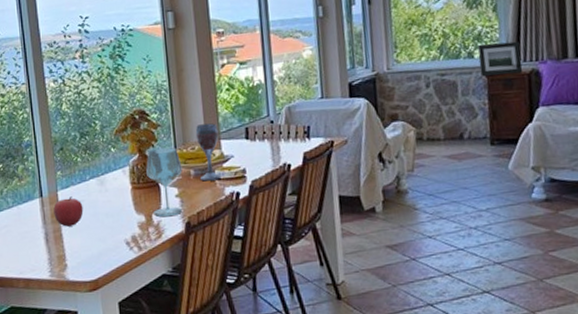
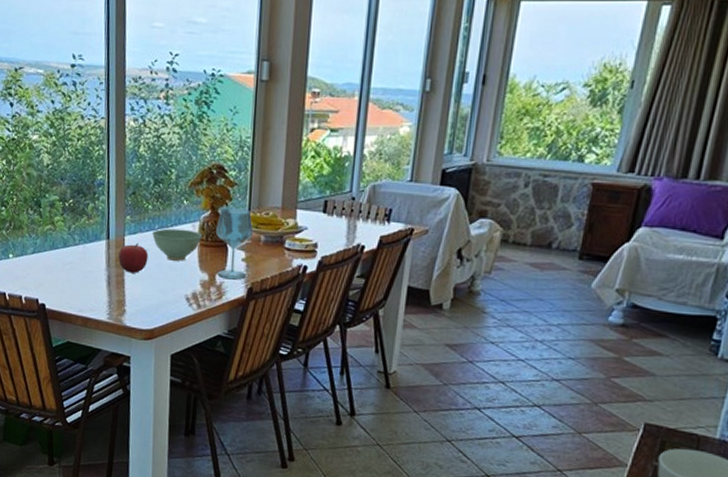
bowl: none [84,175,134,208] -> present [152,228,203,261]
cup: present [195,123,221,182] -> none [269,190,296,250]
picture frame: present [478,41,523,77] -> none [586,148,638,187]

